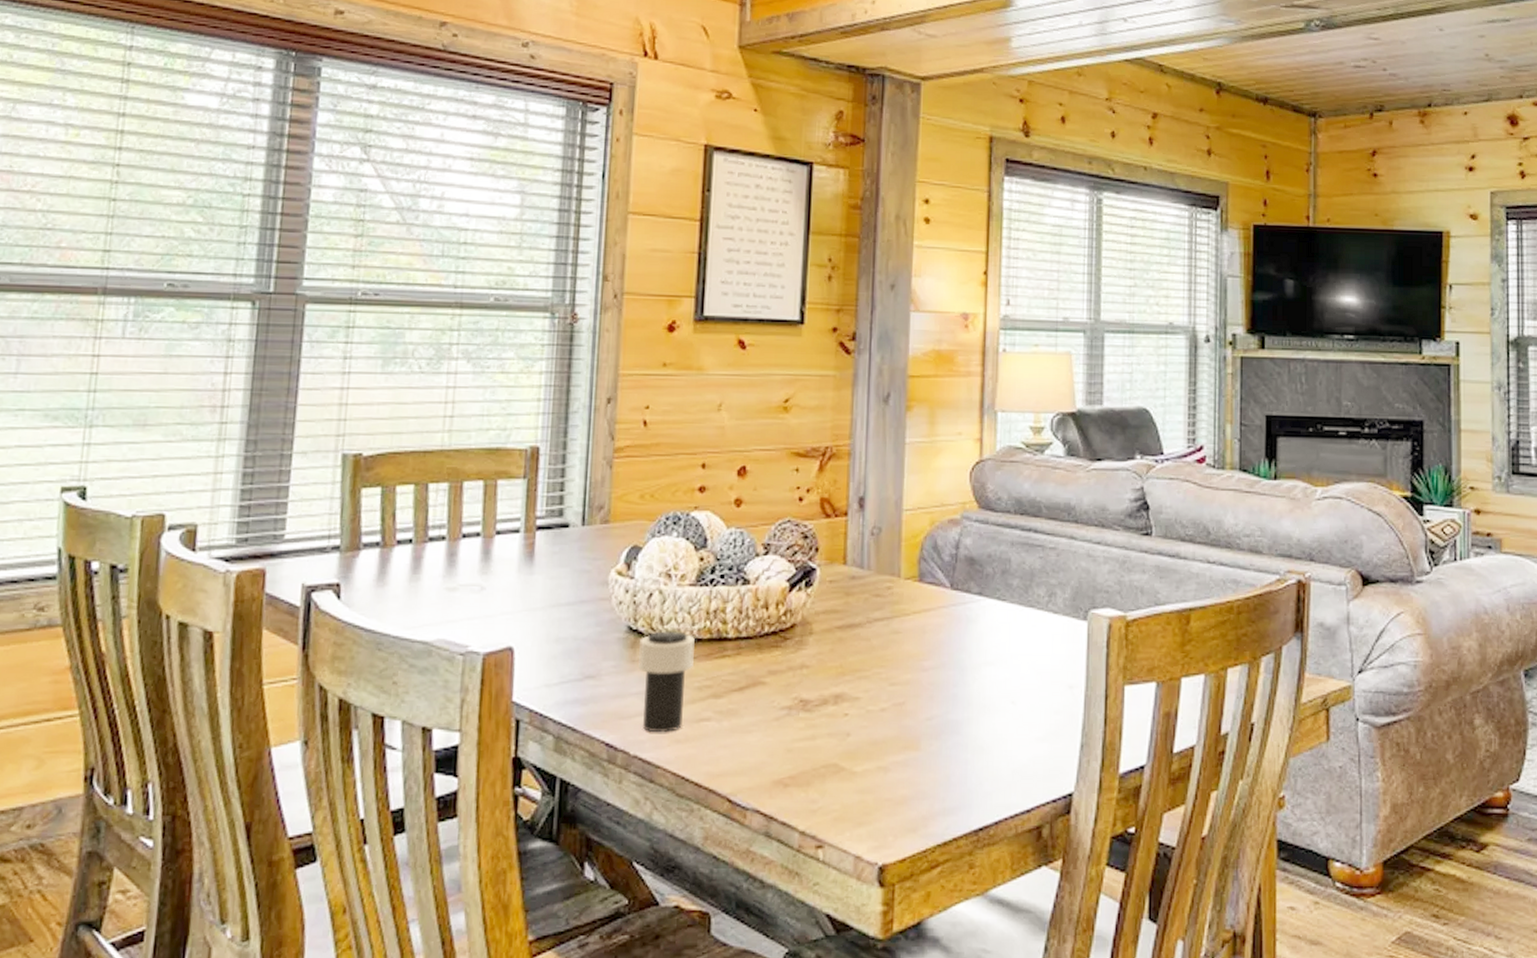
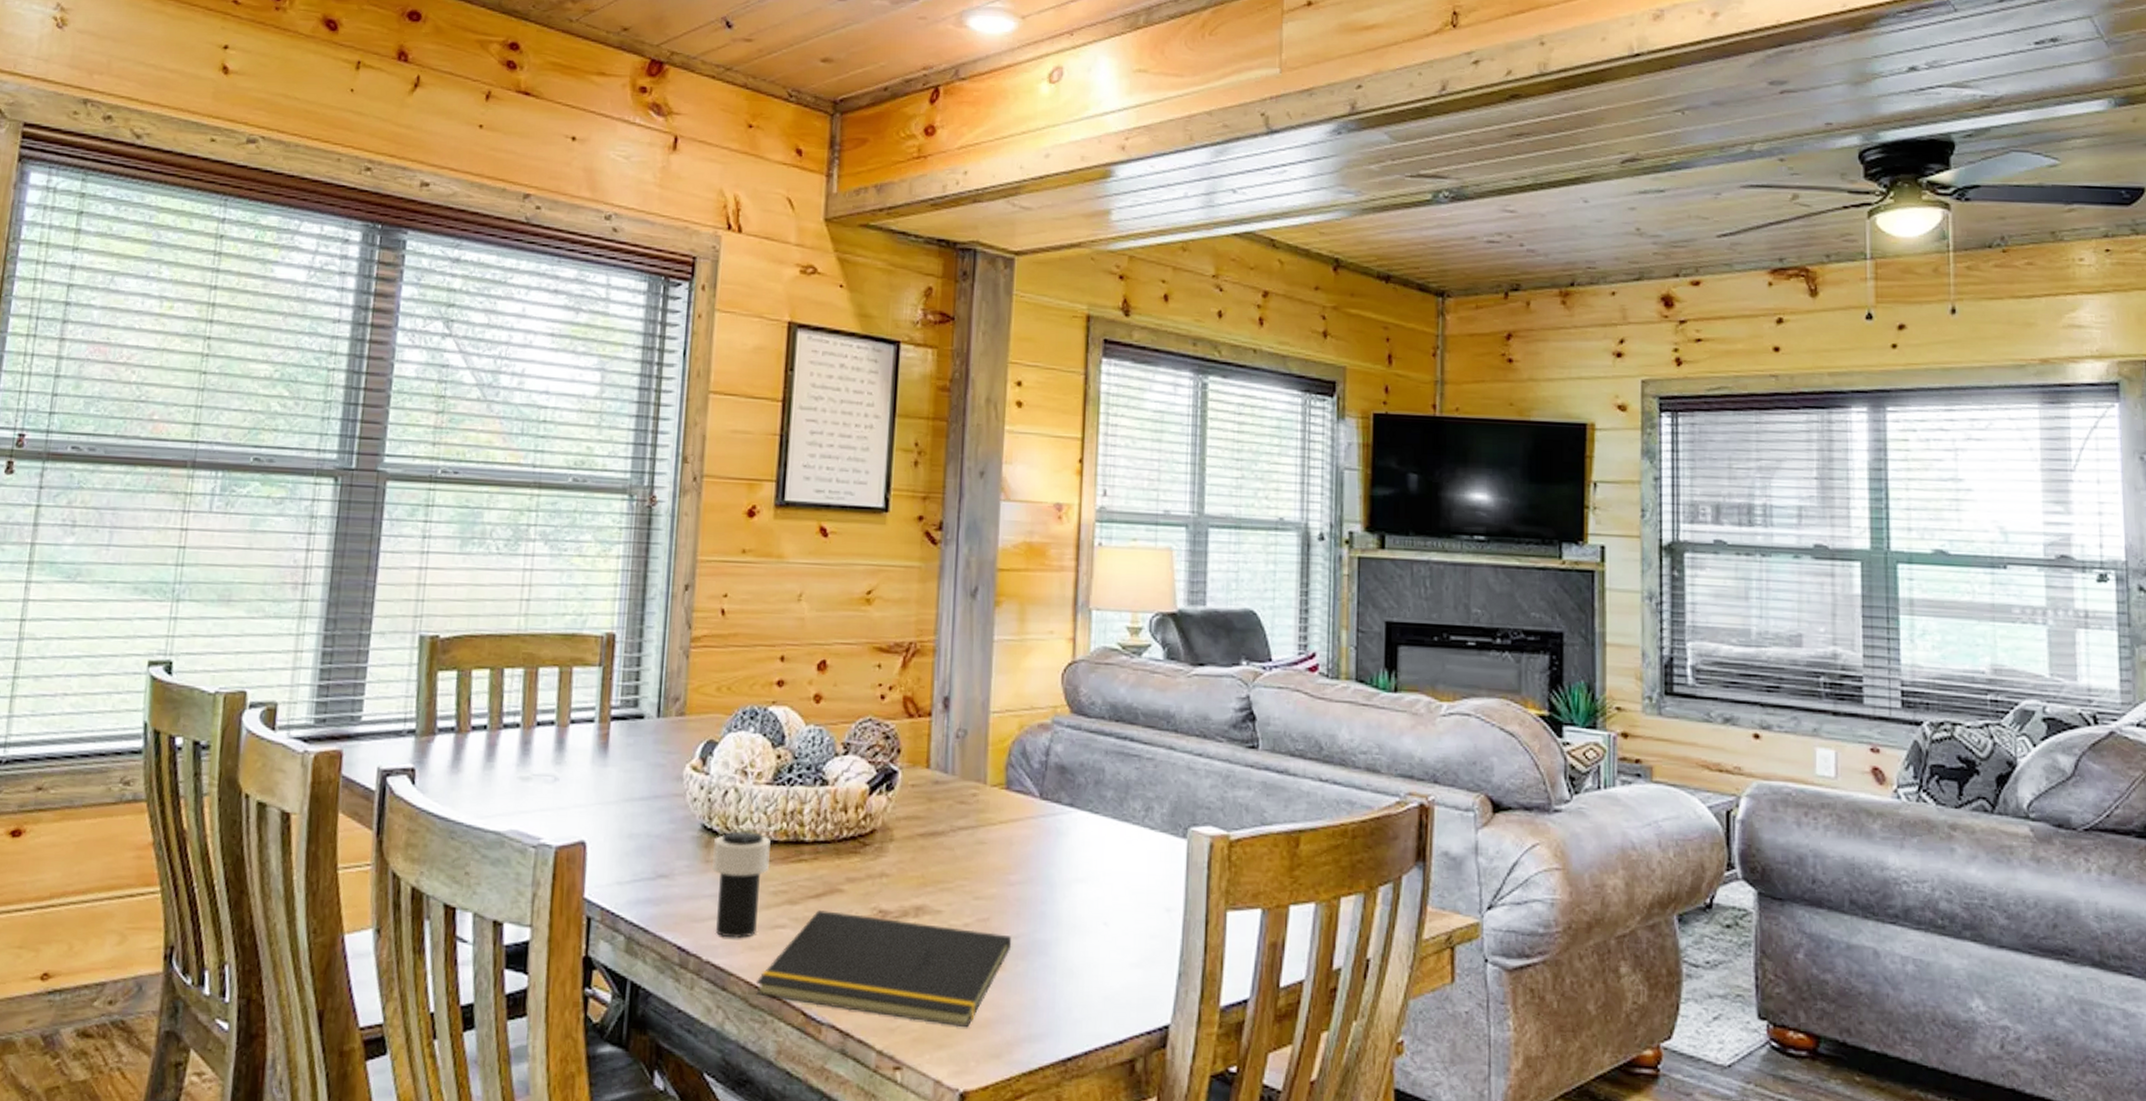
notepad: none [682,702,926,806] -> present [755,910,1012,1028]

